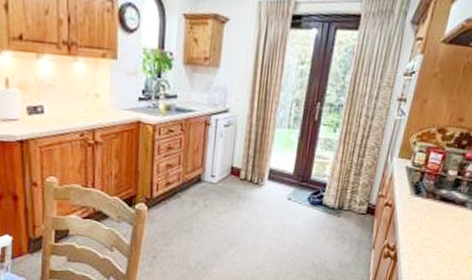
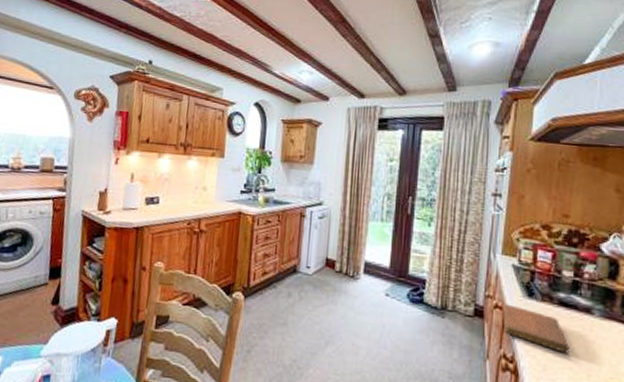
notebook: none [390,201,443,241] -> present [502,303,569,354]

